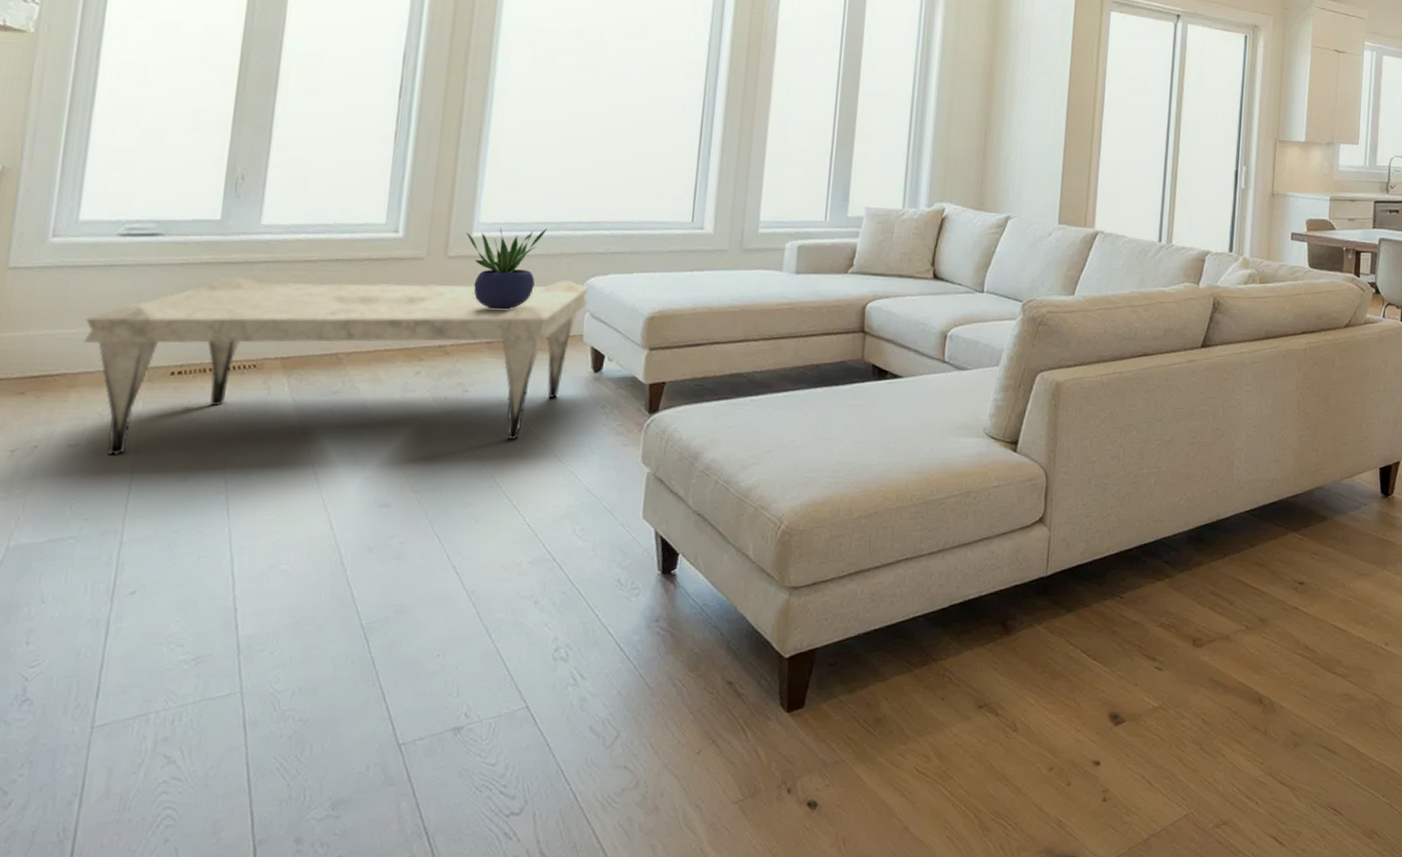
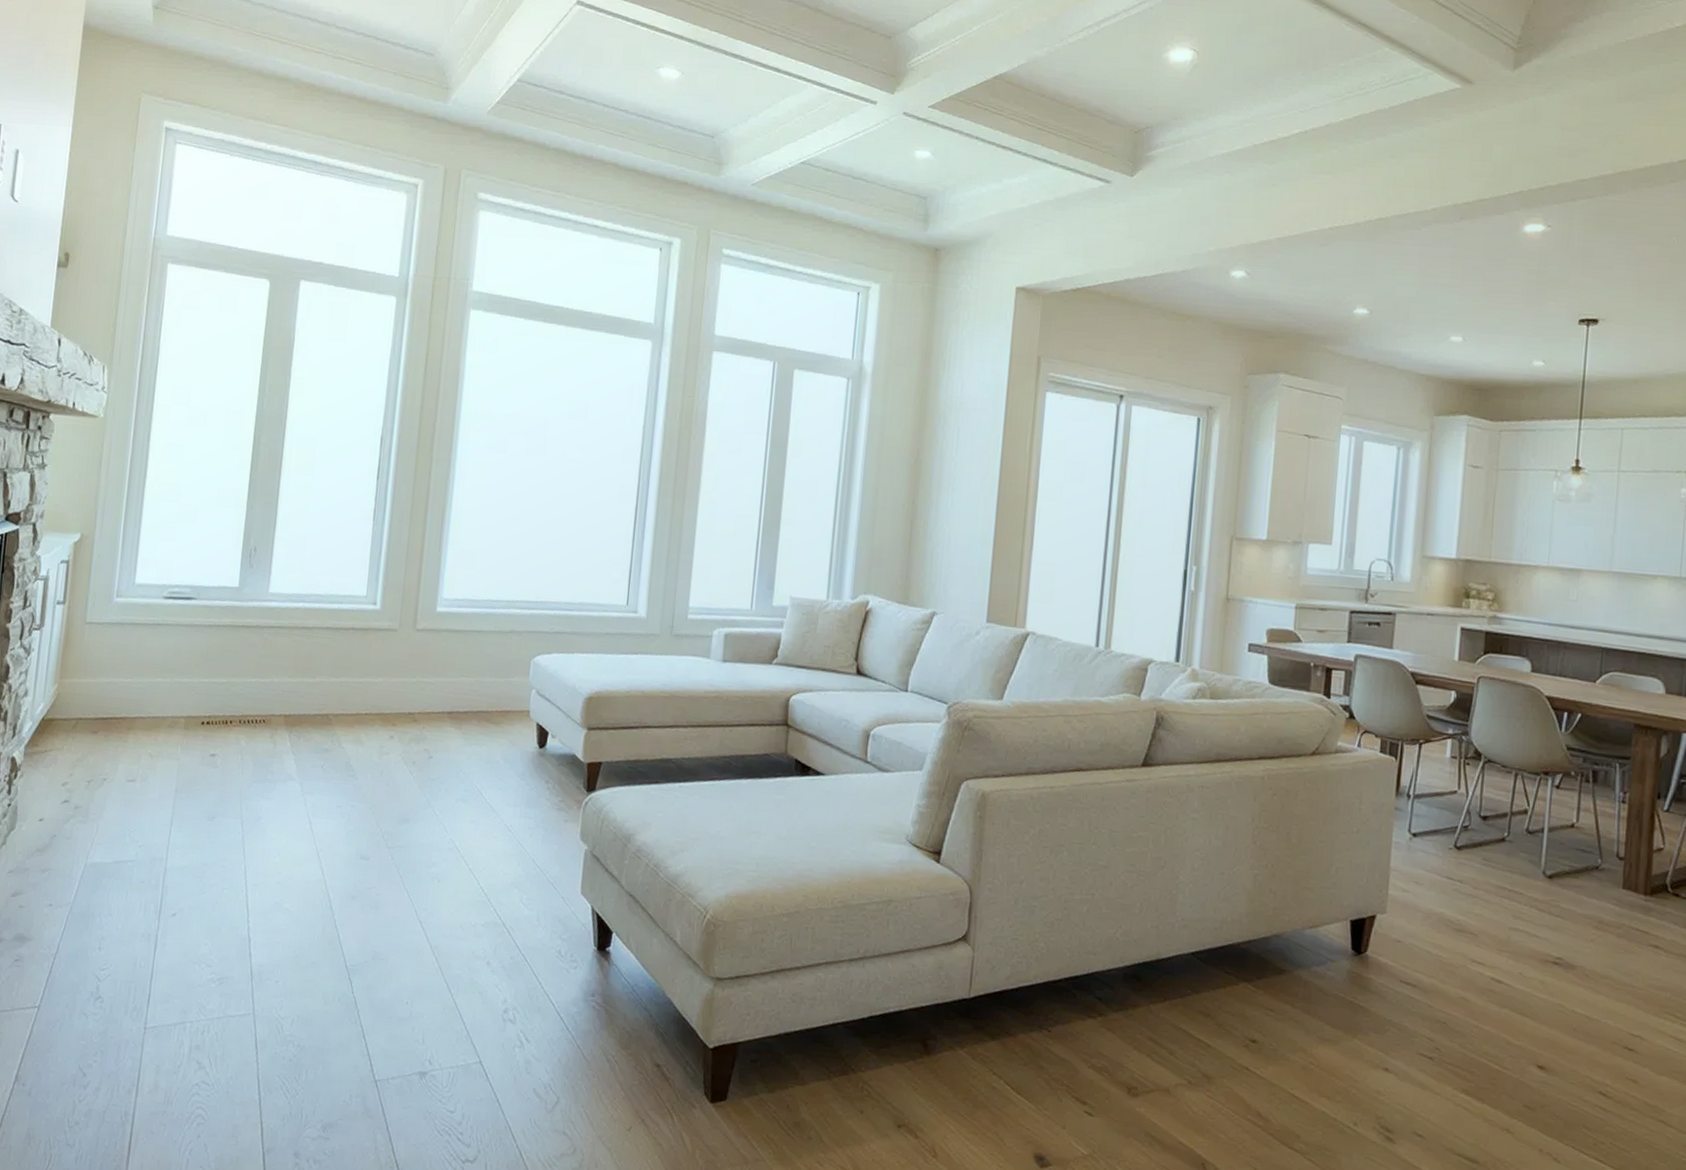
coffee table: present [84,276,589,455] -> none [139,639,535,808]
potted plant: present [466,227,547,310] -> none [432,603,500,683]

